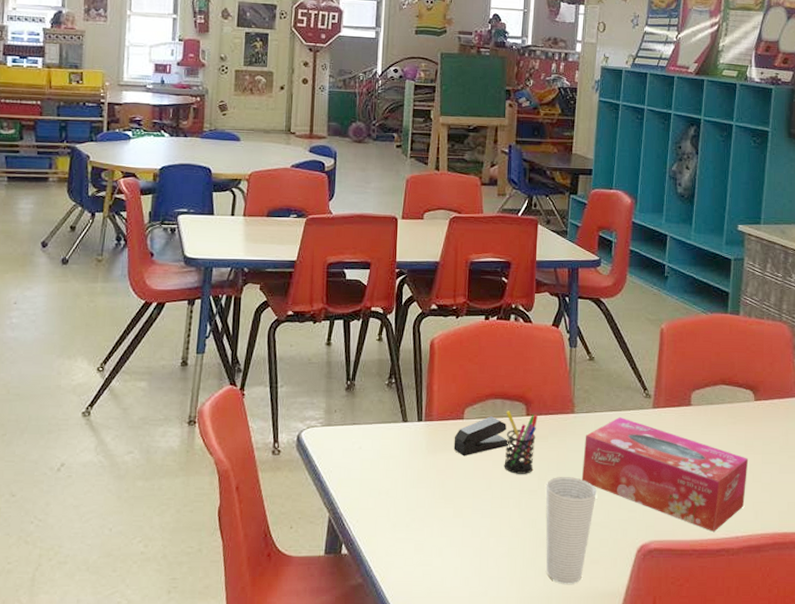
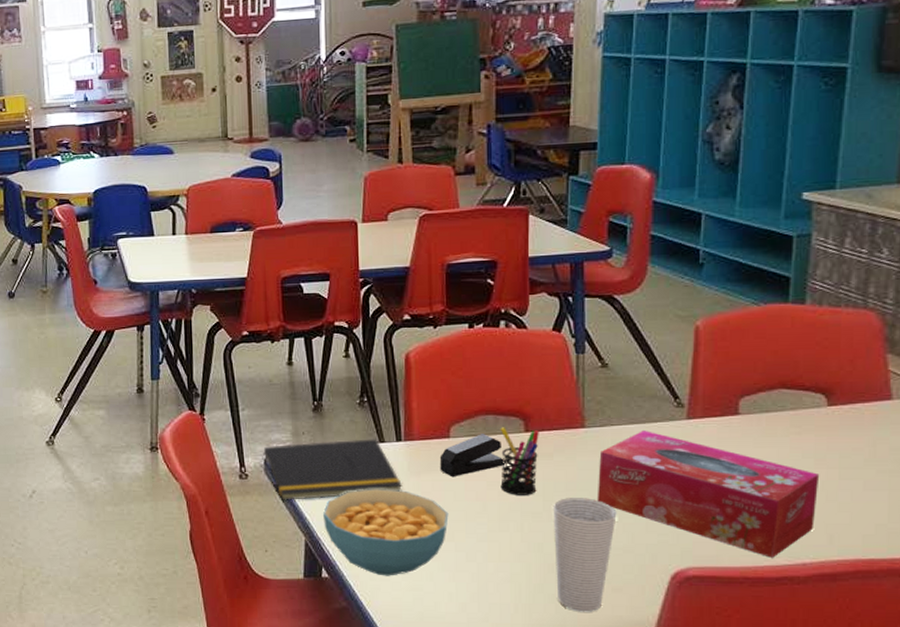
notepad: none [293,418,420,478] -> present [261,439,402,502]
cereal bowl: none [347,465,459,552] -> present [323,488,449,576]

